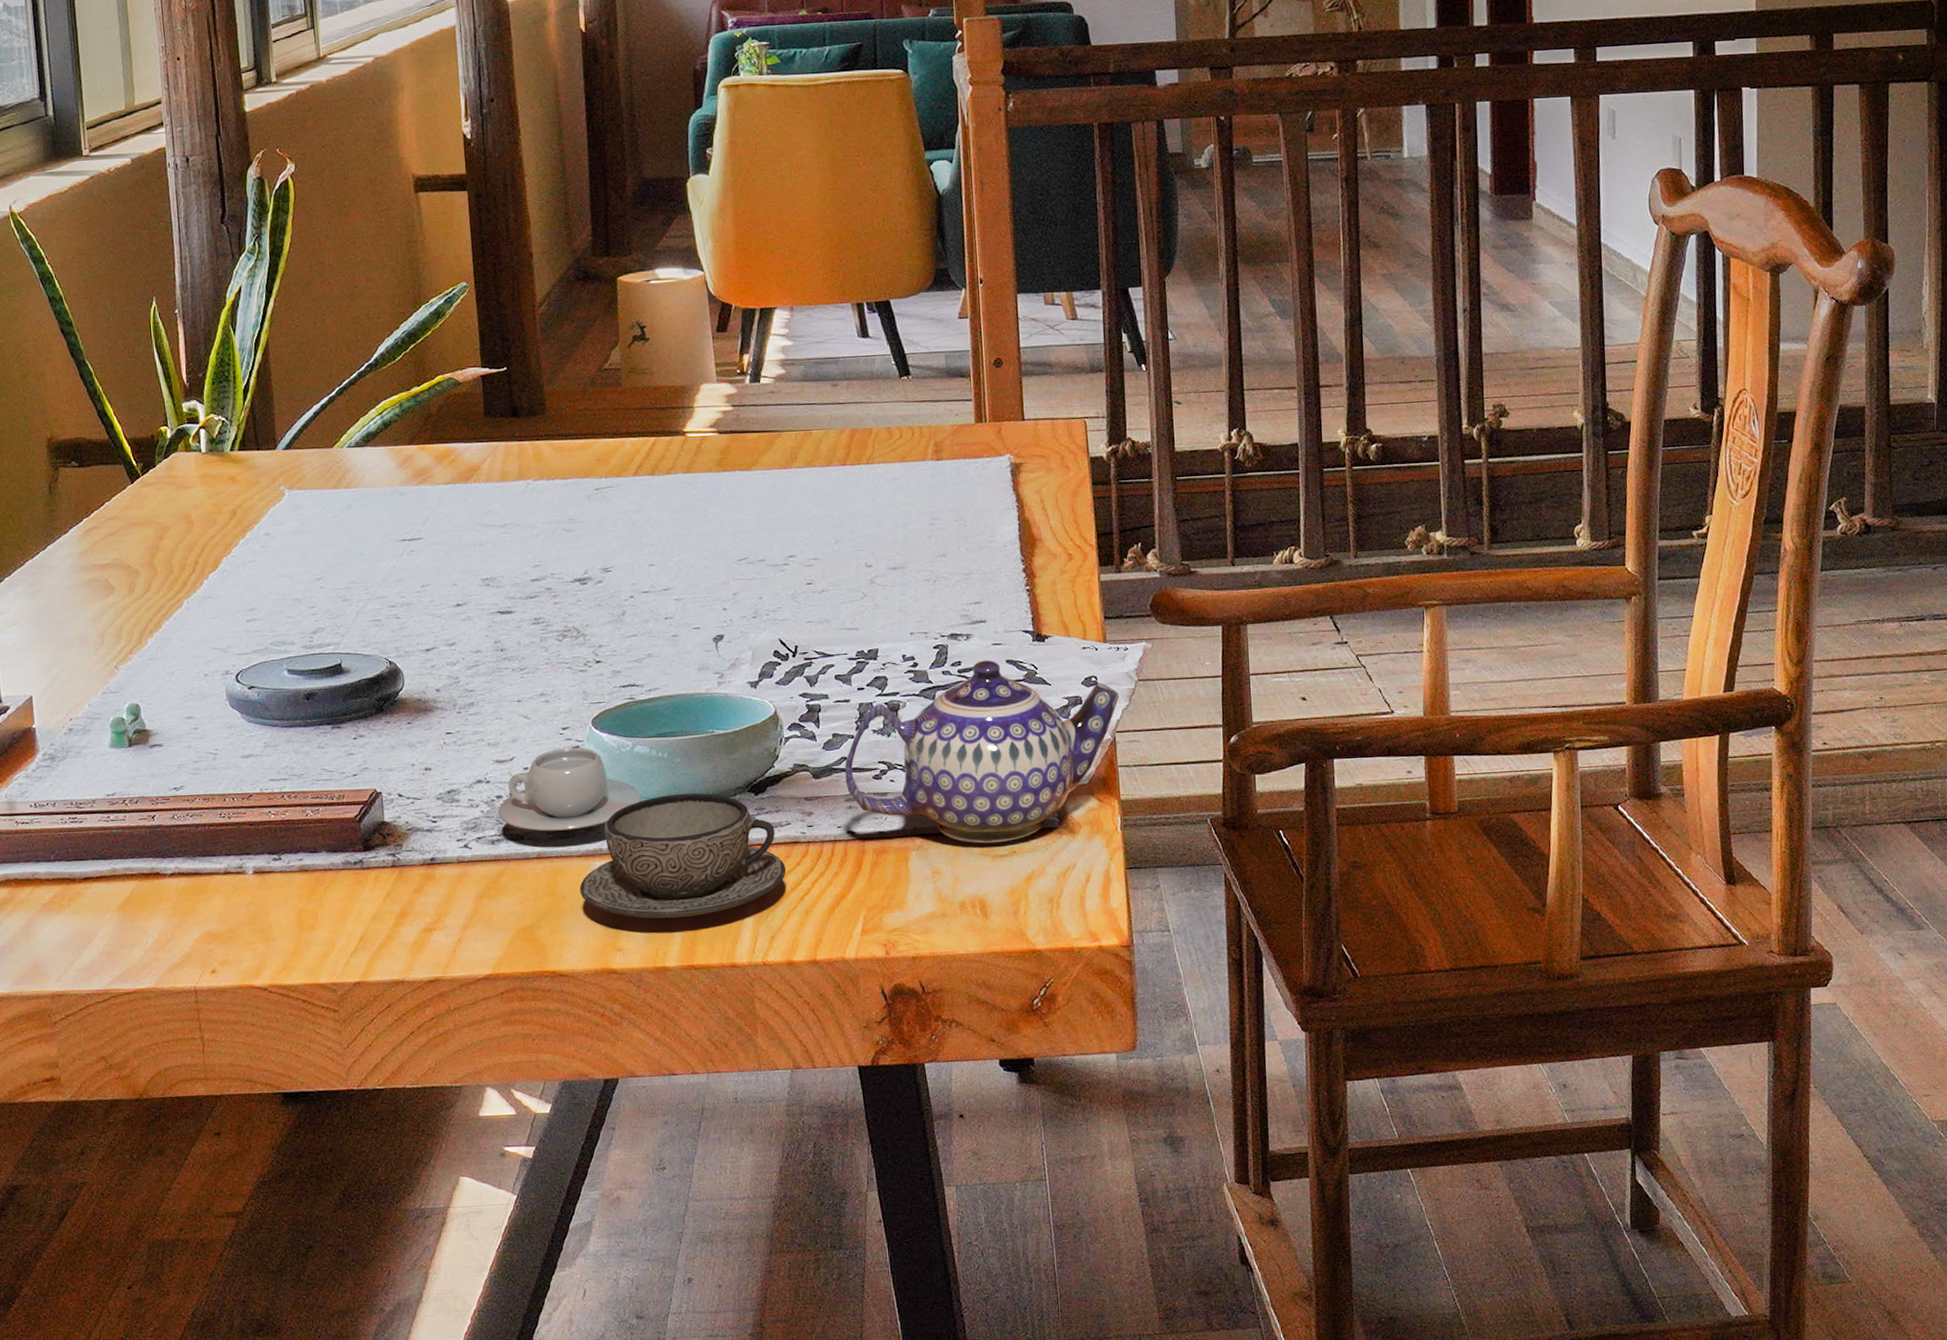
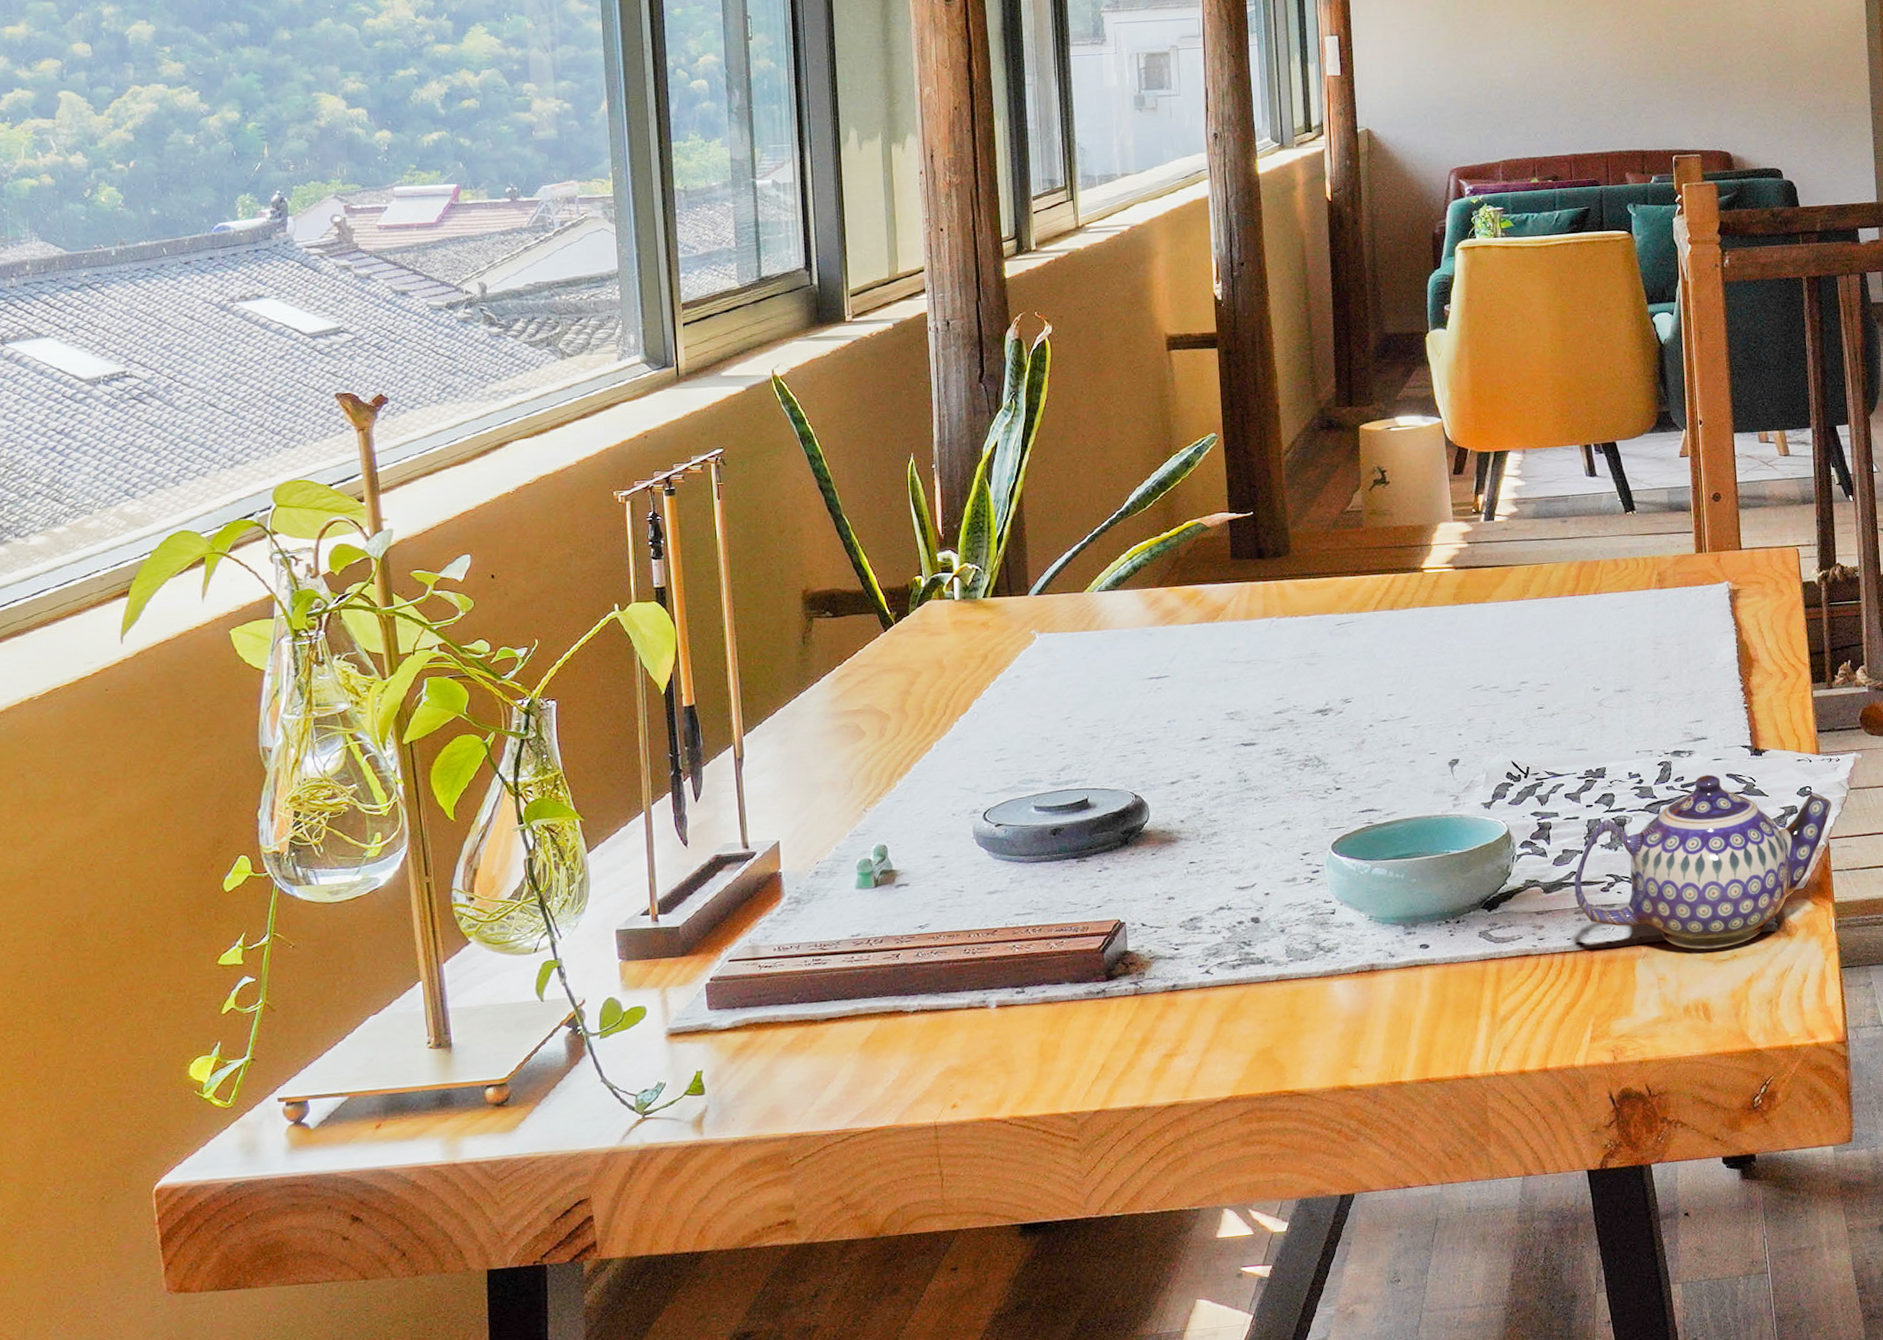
teacup: present [497,747,642,832] -> none [1239,871,1379,955]
teacup: present [579,793,787,919] -> none [1318,911,1518,1035]

